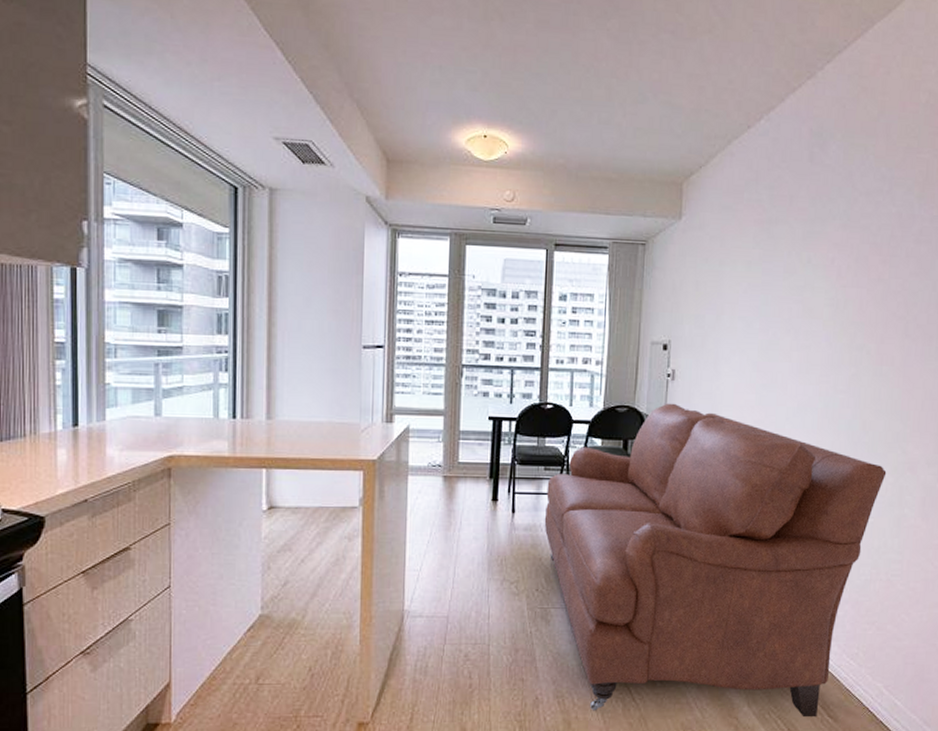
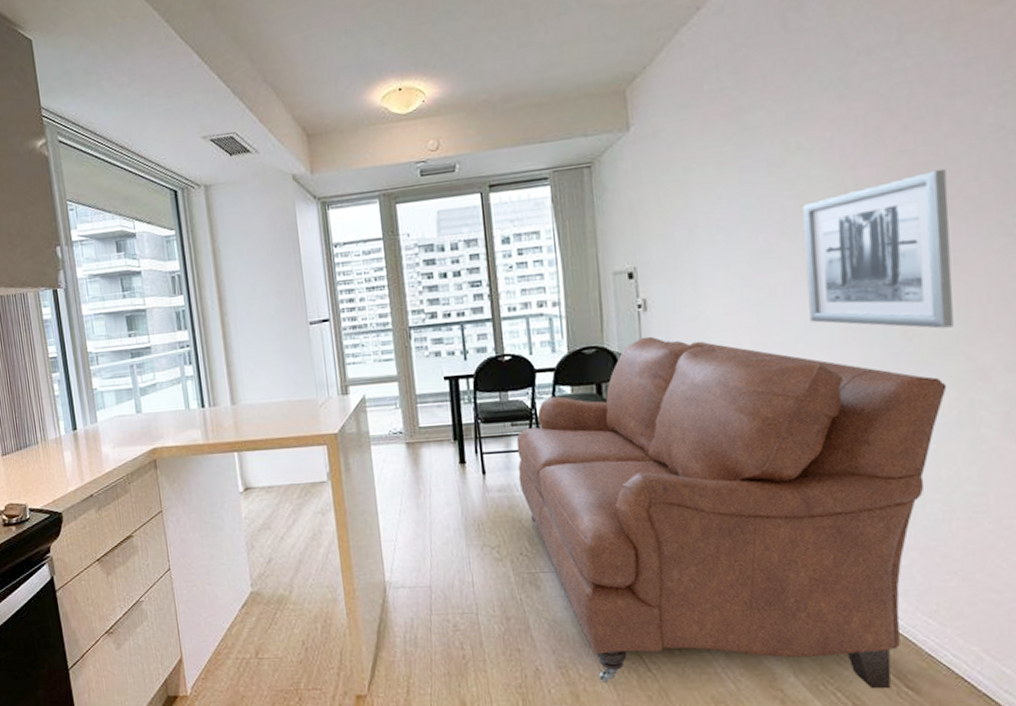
wall art: none [798,299,908,426] -> present [802,168,954,329]

